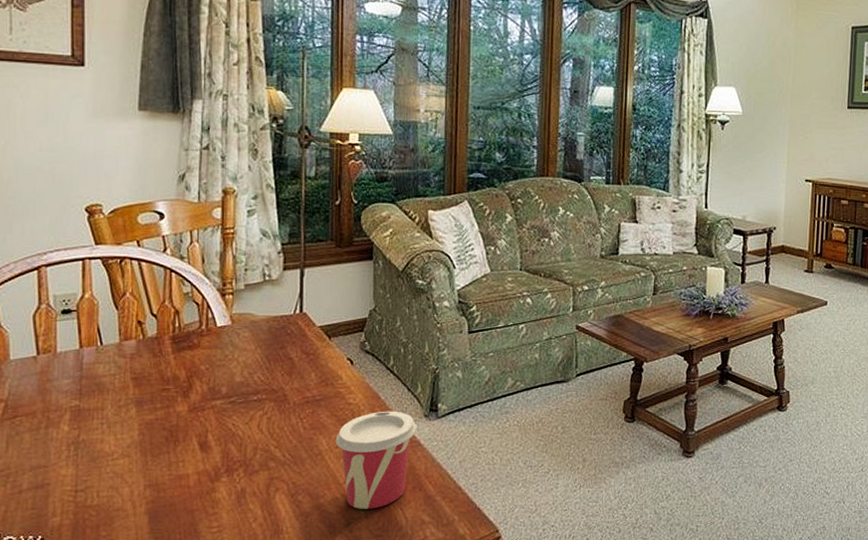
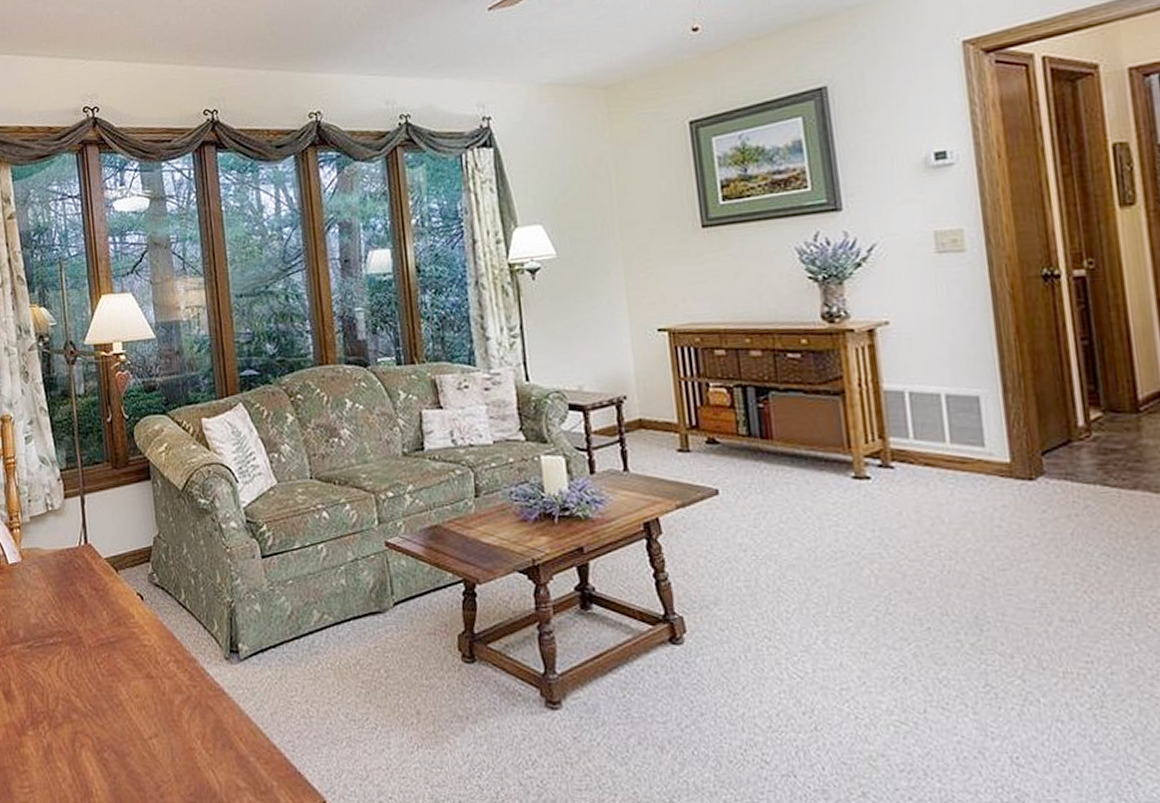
cup: present [335,411,417,509] -> none [134,653,219,770]

